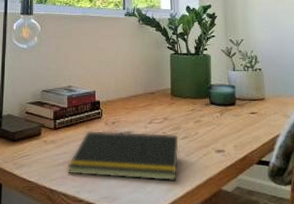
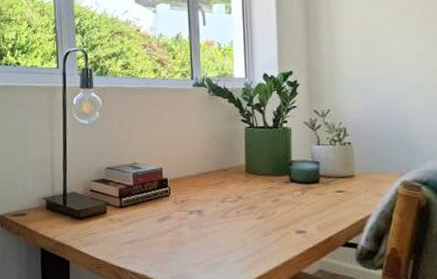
notepad: present [68,130,180,181] -> none [135,208,255,262]

